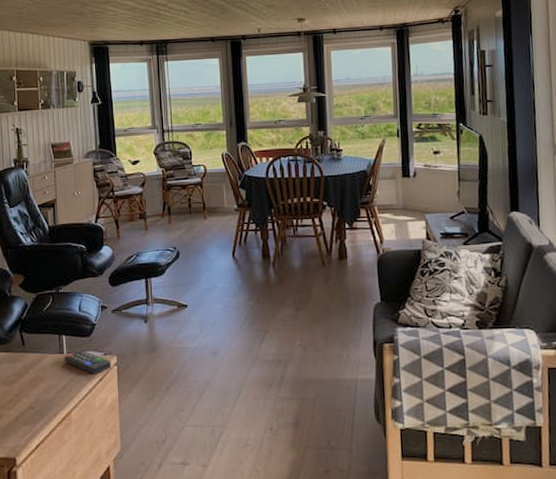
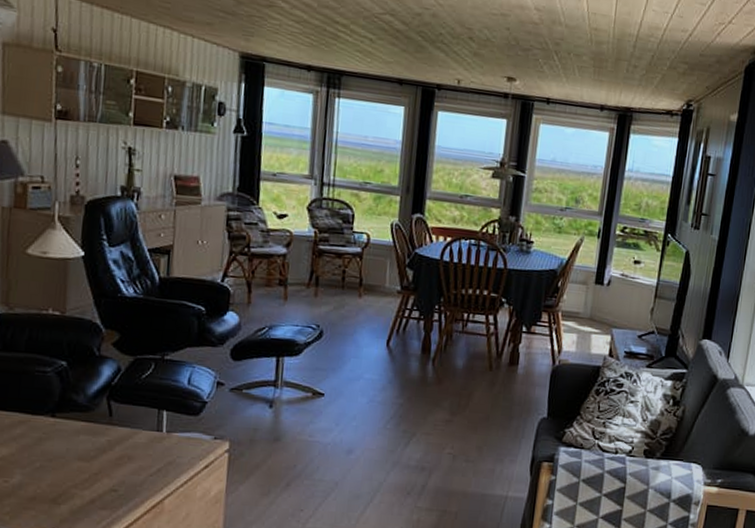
remote control: present [64,350,112,375] -> none [162,430,222,460]

